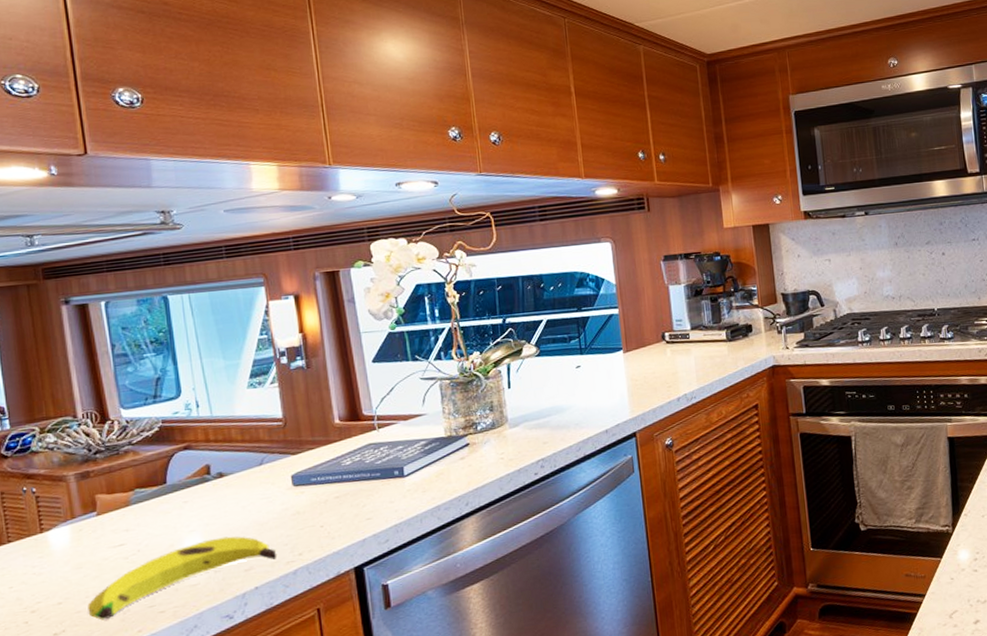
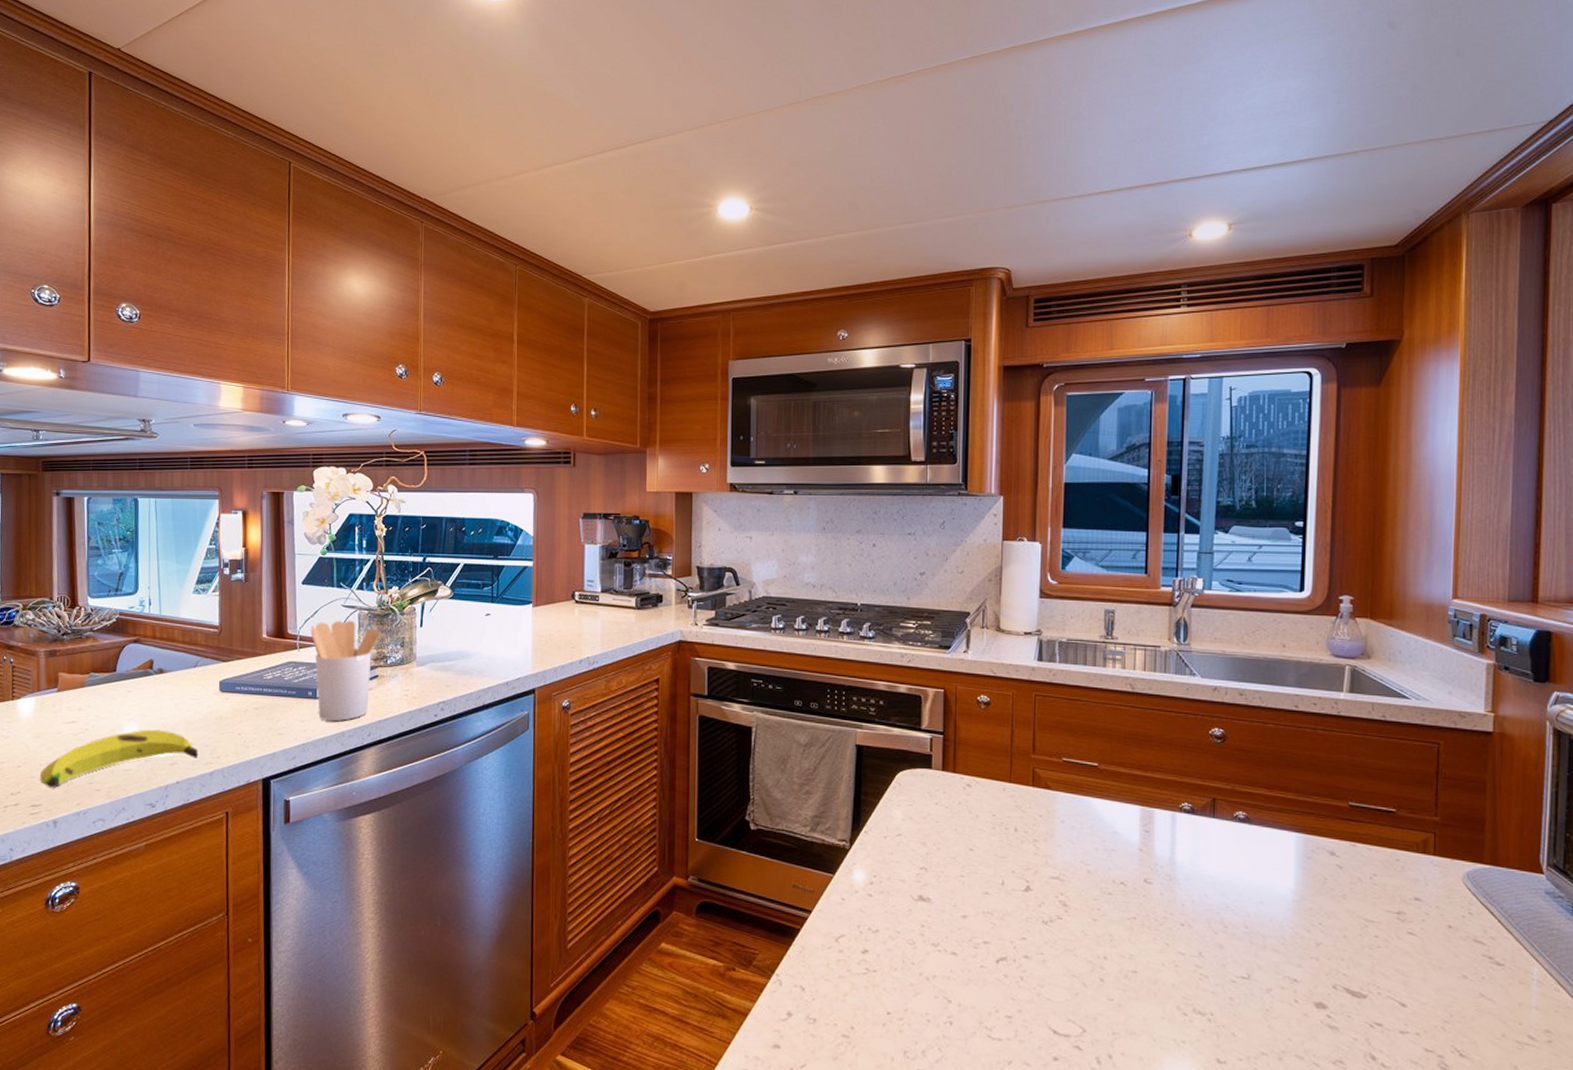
utensil holder: none [388,392,467,498] -> present [310,620,381,721]

